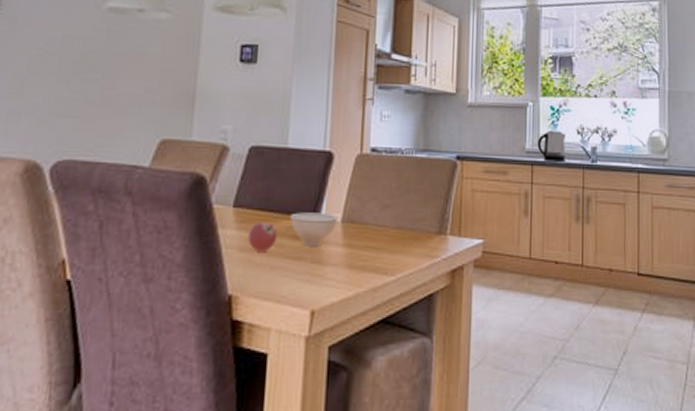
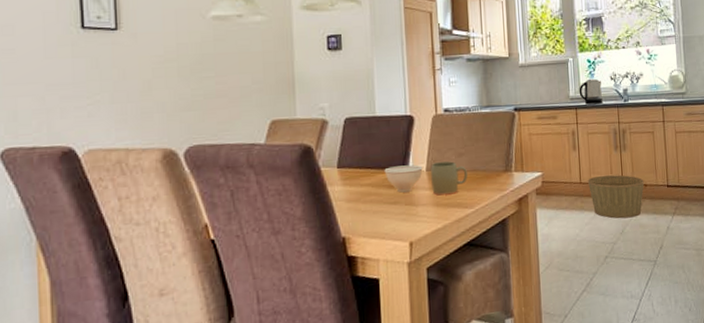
fruit: present [248,222,277,251] -> none [352,177,376,201]
mug: none [345,213,391,255] -> present [430,161,467,196]
basket: none [538,251,609,310] -> present [587,175,644,219]

